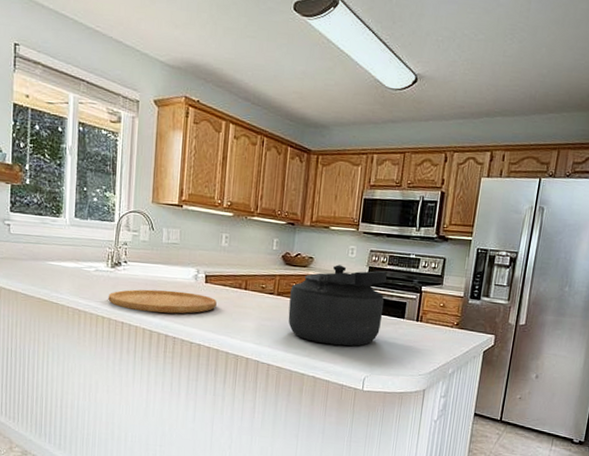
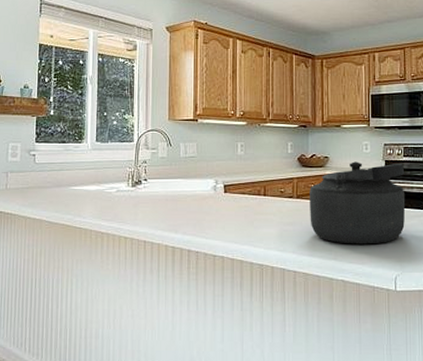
cutting board: present [108,289,217,314] -> none [130,204,237,228]

